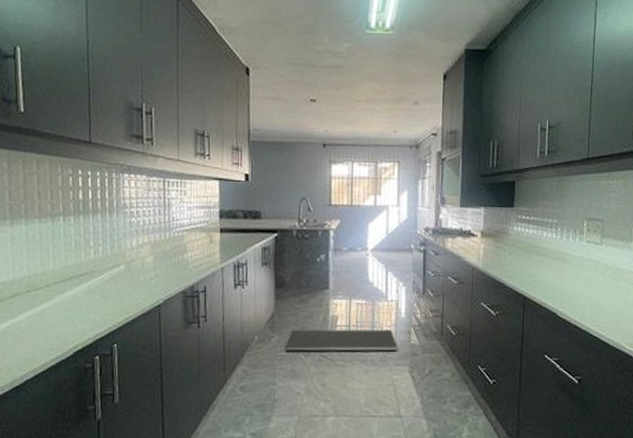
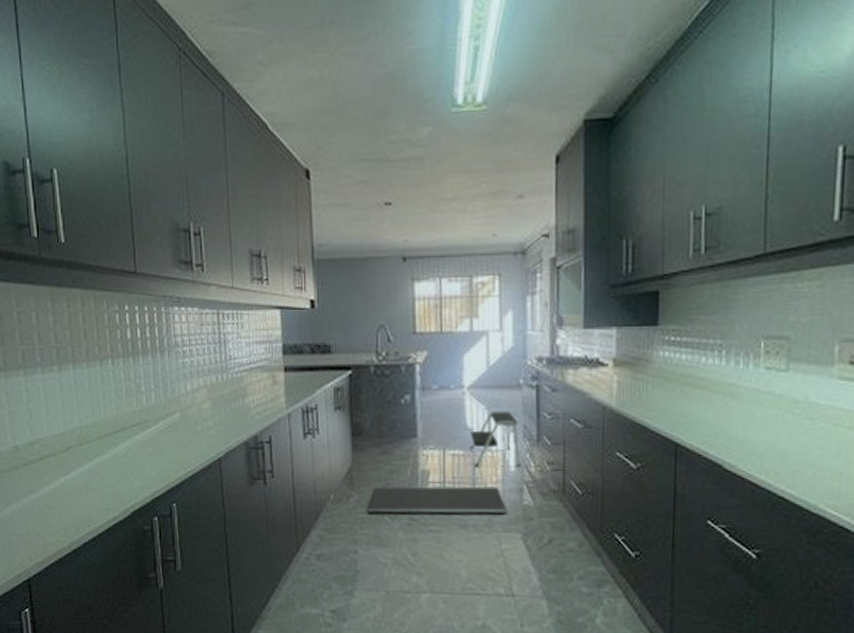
step stool: none [371,269,410,315] -> present [470,411,520,468]

